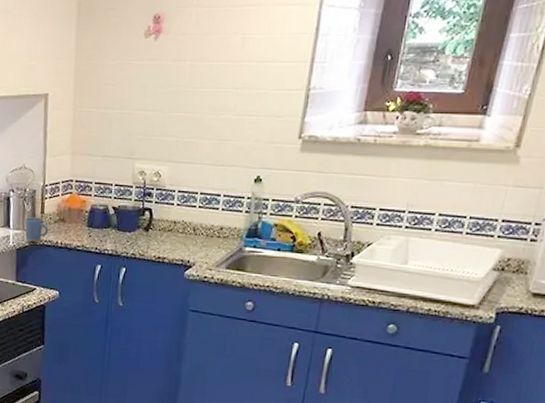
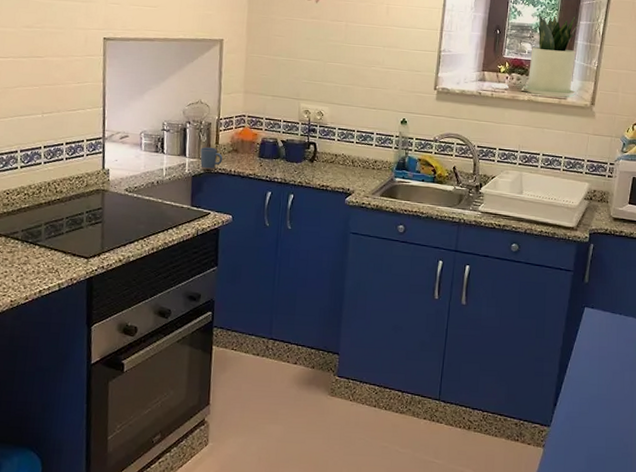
planter: none [418,27,508,139] -> present [523,14,579,97]

